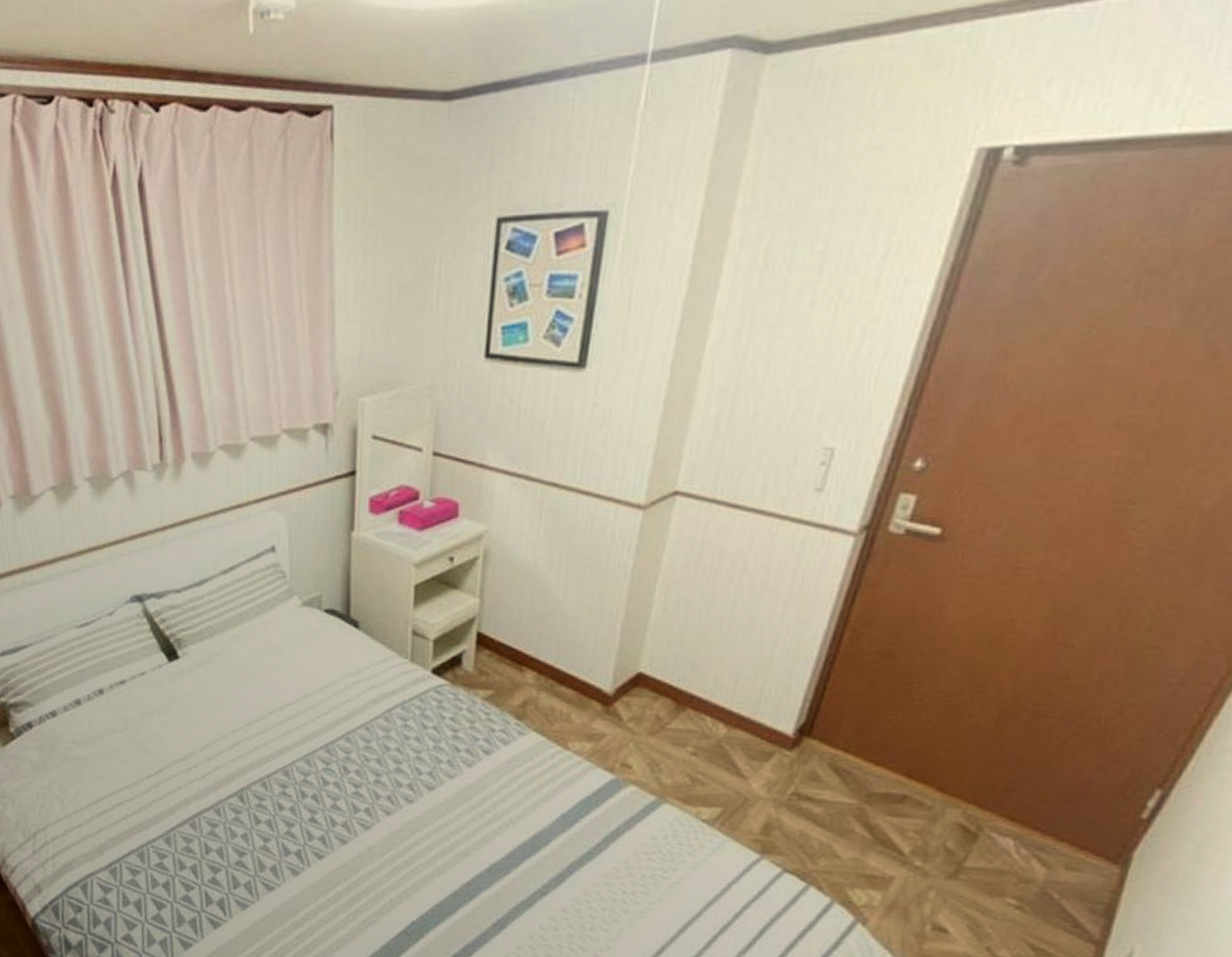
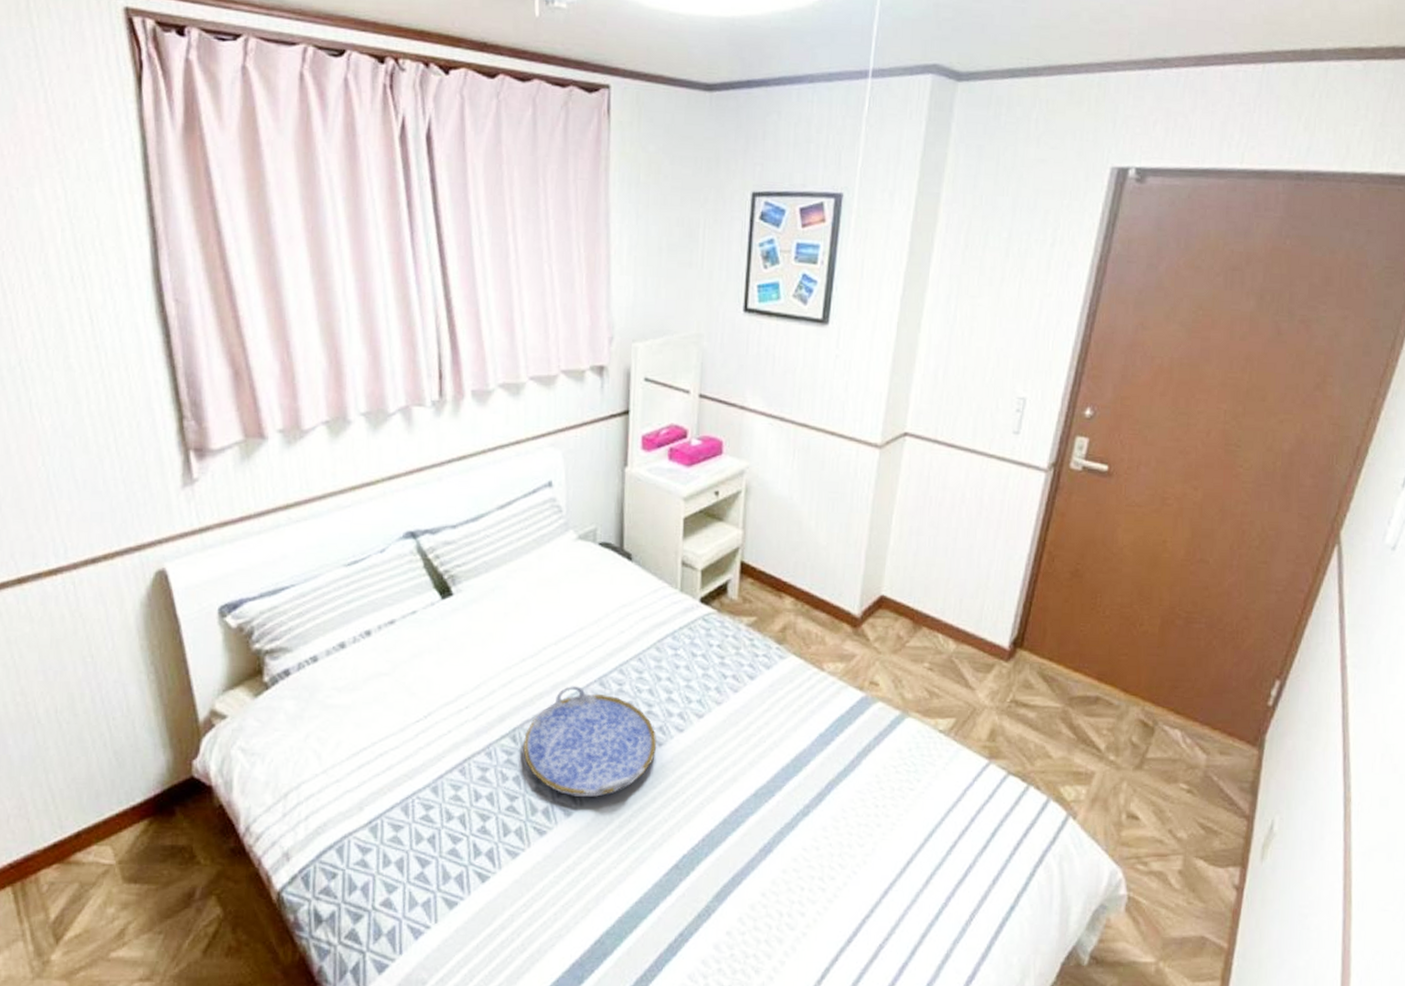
serving tray: none [251,750,386,860] -> present [523,685,657,797]

